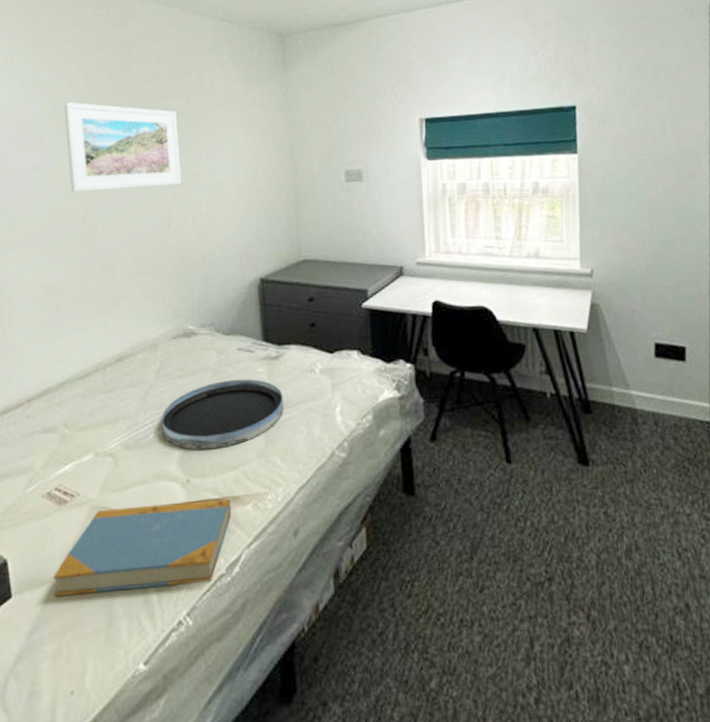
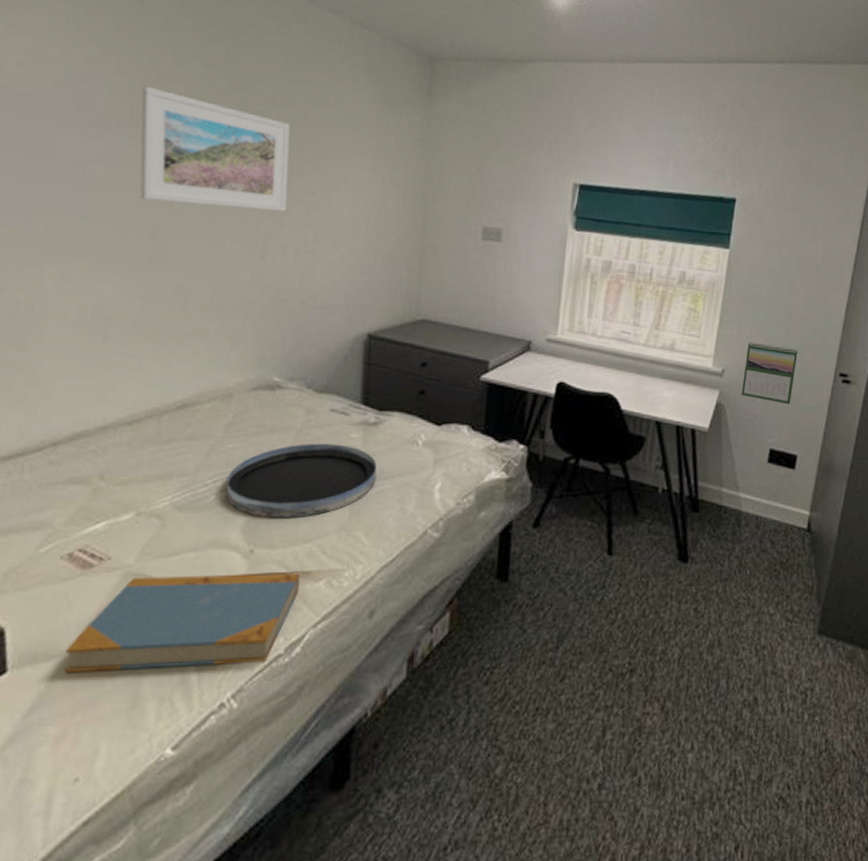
calendar: none [612,239,669,297] -> present [741,342,798,405]

